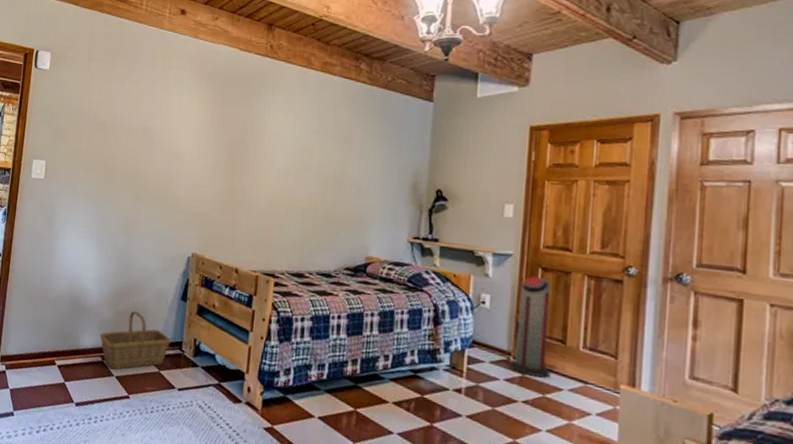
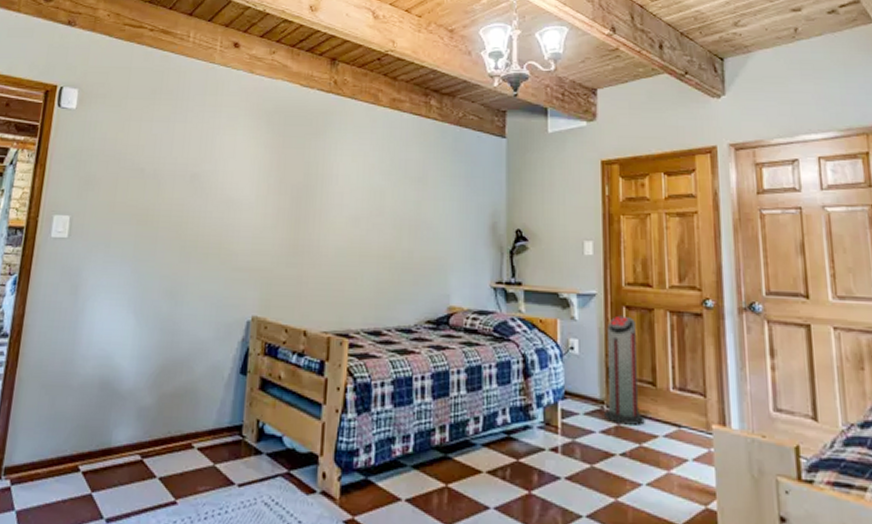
basket: present [99,311,172,370] -> none [137,392,229,470]

